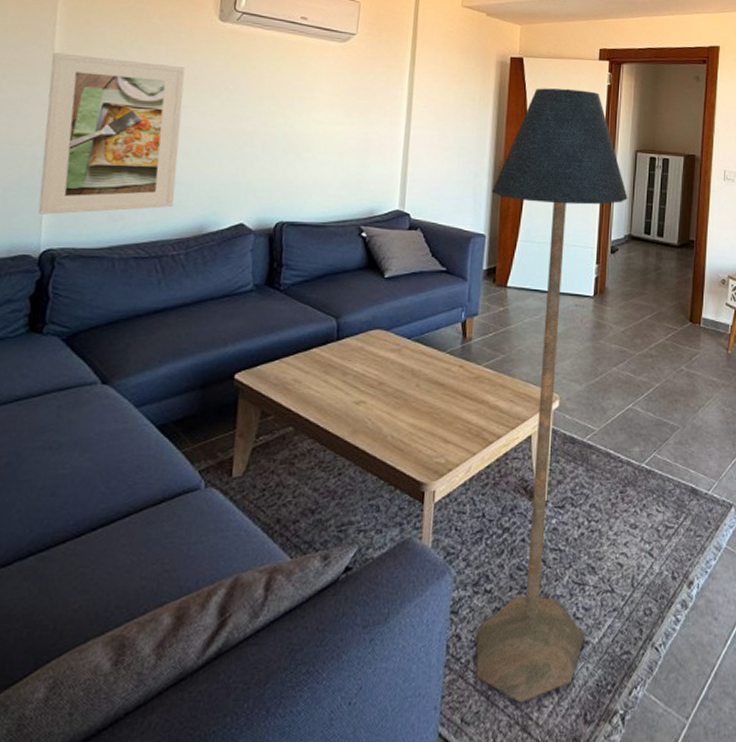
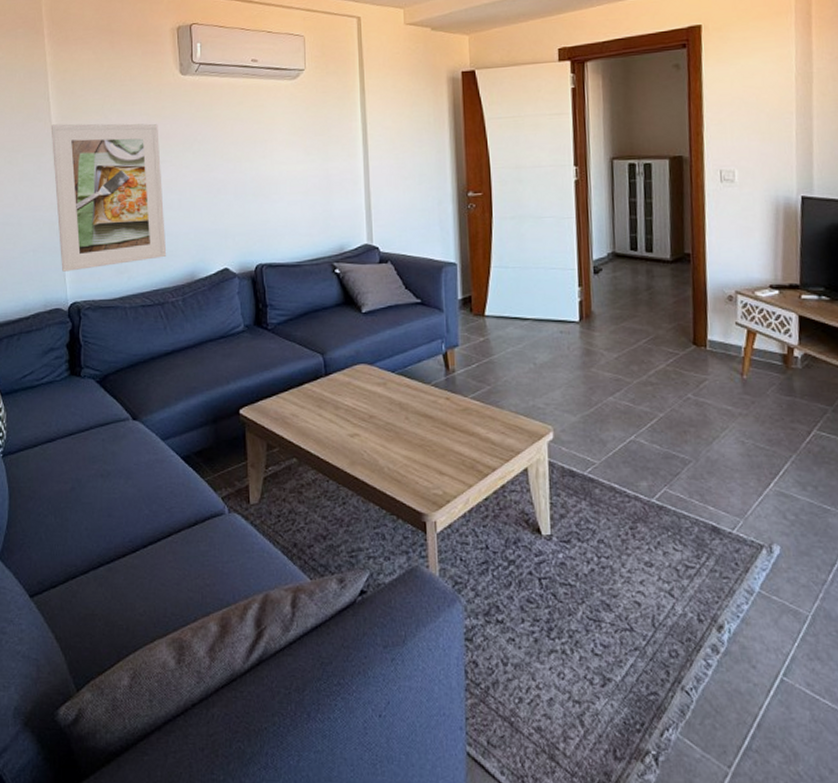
floor lamp: present [476,88,628,703] -> none [458,97,607,733]

